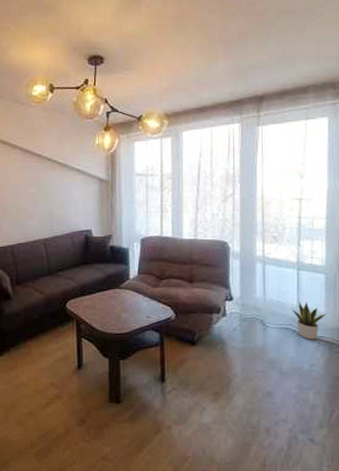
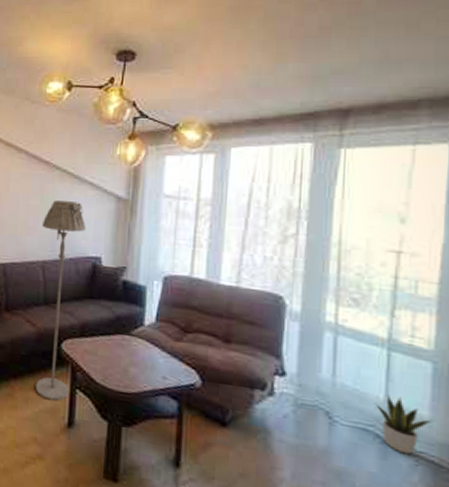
floor lamp: none [40,186,77,351] -> present [35,200,87,401]

